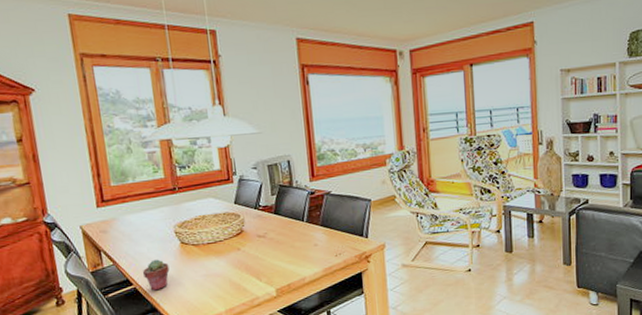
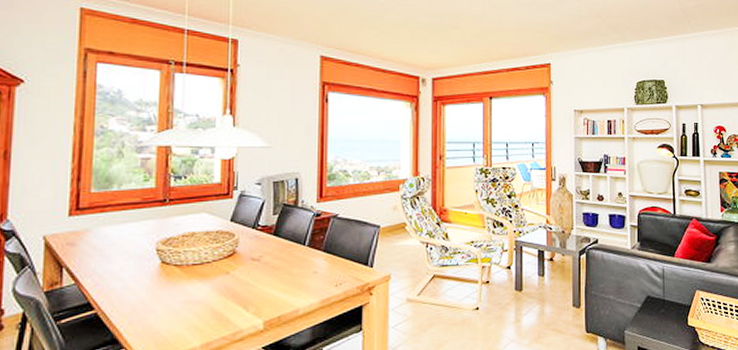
potted succulent: present [142,259,170,291] -> none [108,280,142,318]

